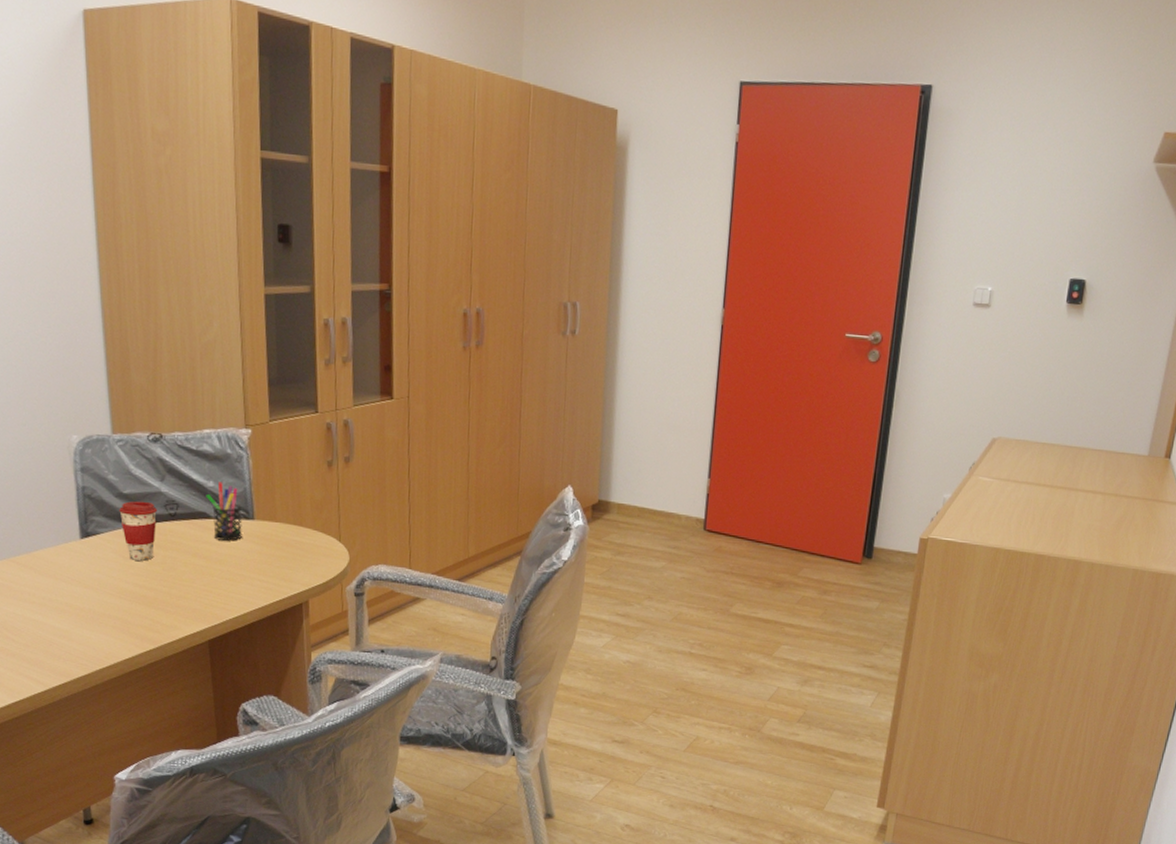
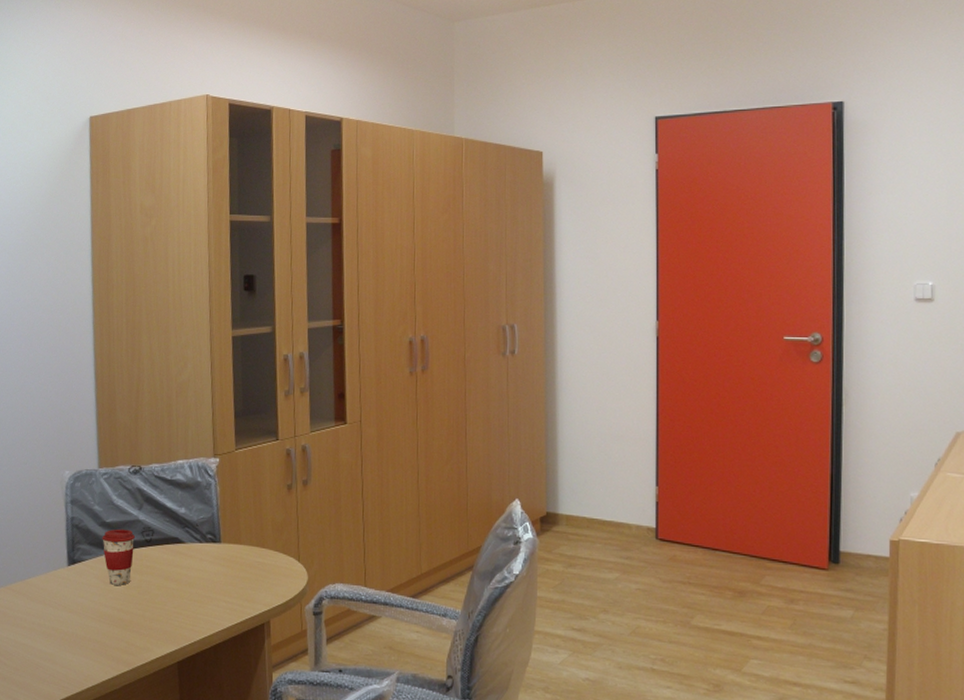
pen holder: present [206,482,242,541] -> none [178,508,210,564]

